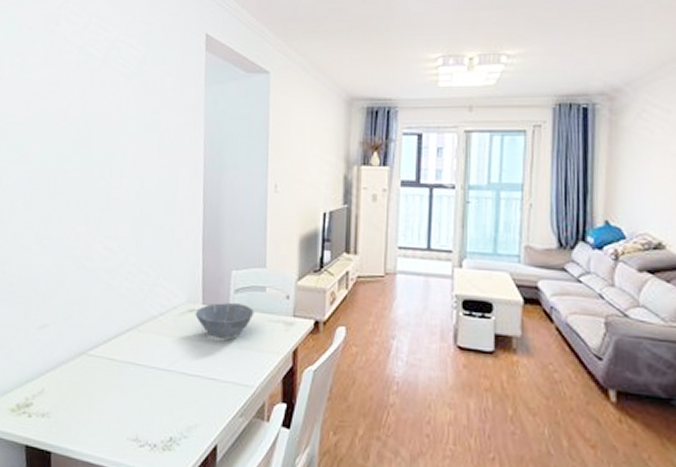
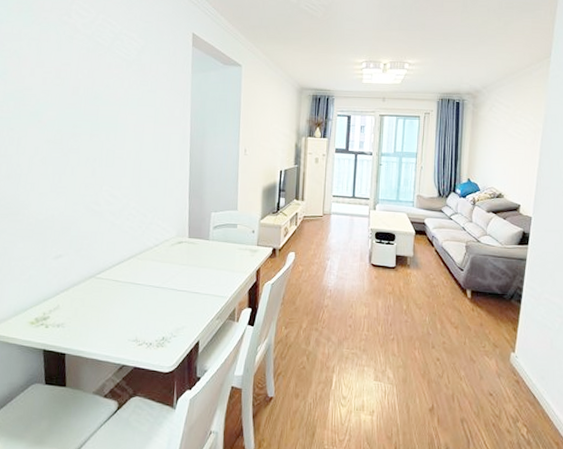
bowl: present [195,303,254,340] -> none [183,236,228,264]

